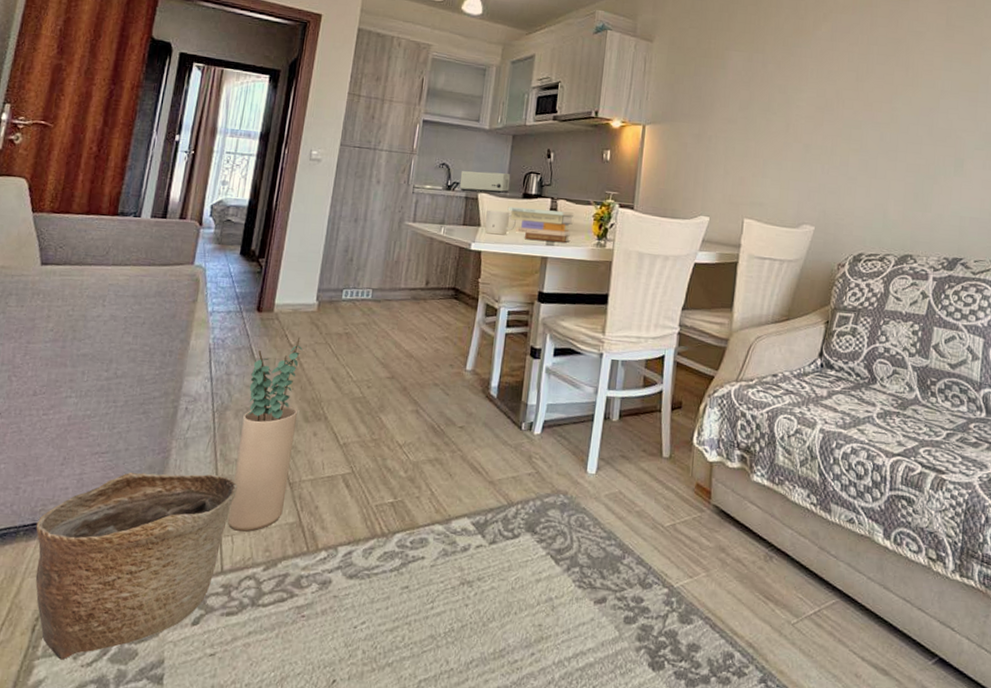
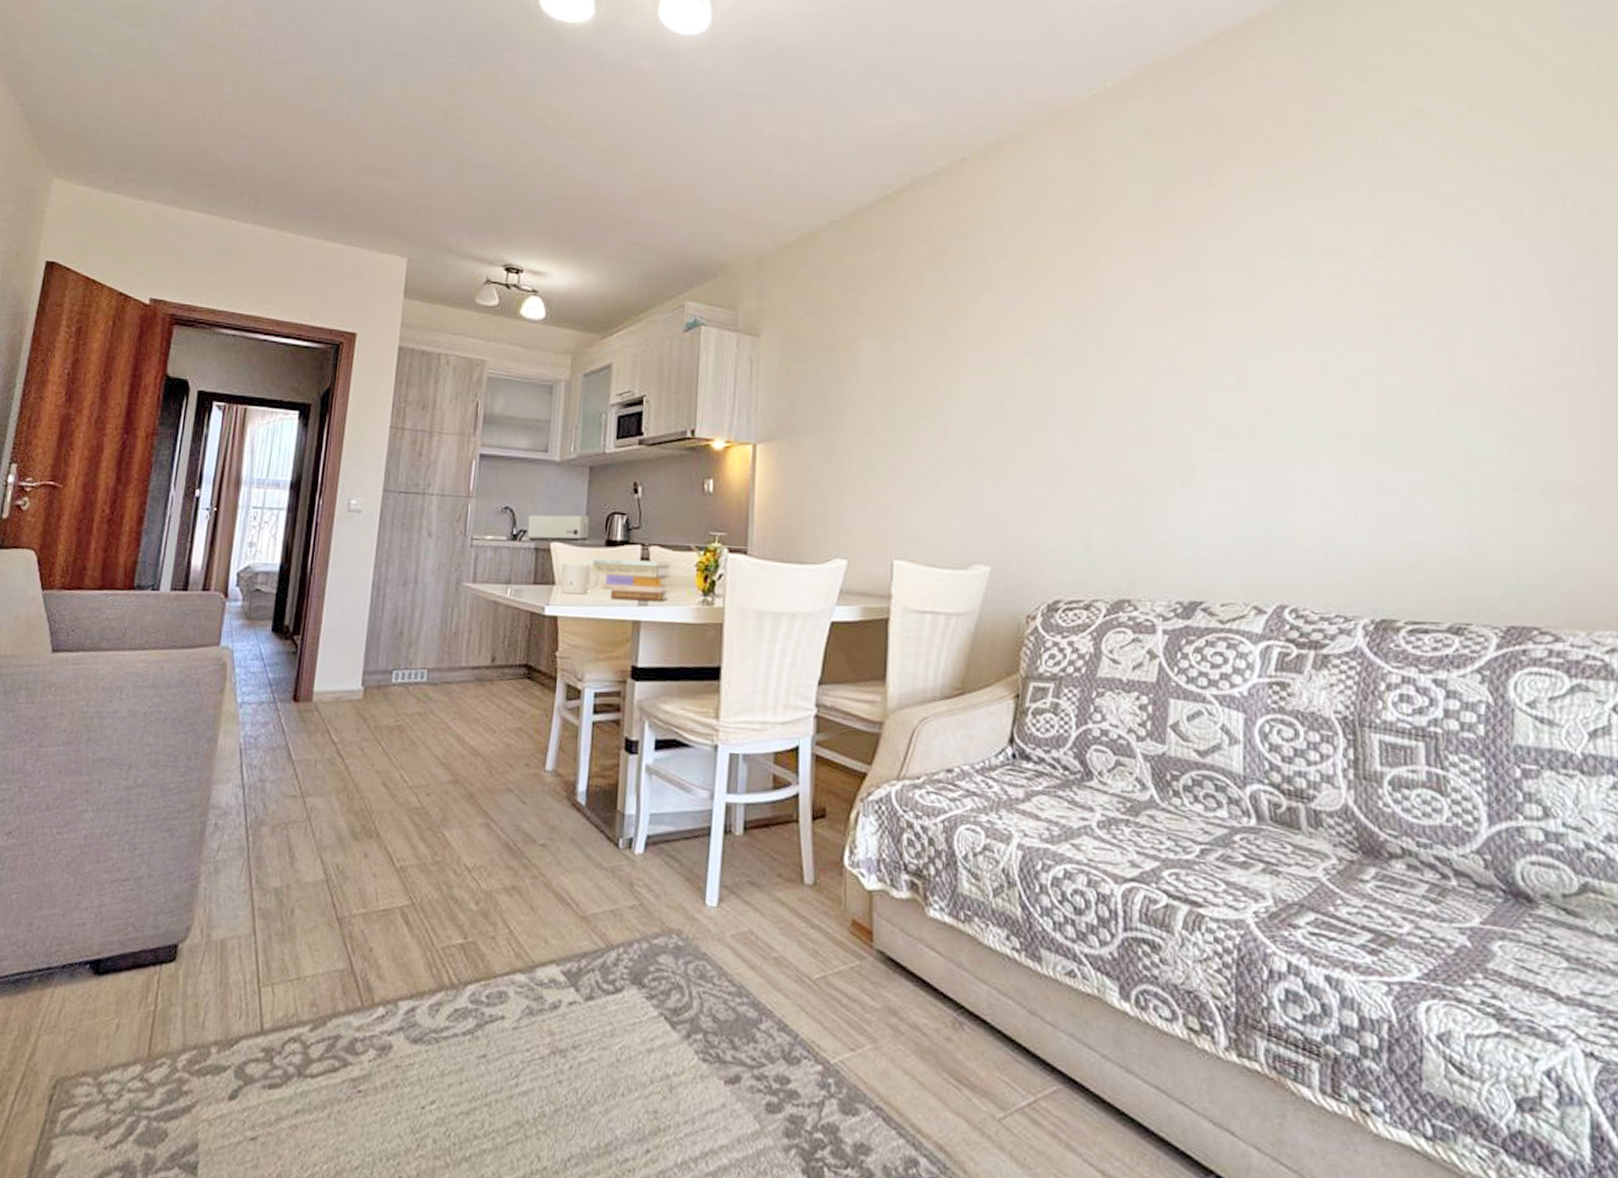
basket: present [35,473,238,660] -> none [51,905,277,1140]
vase: present [228,337,303,532] -> none [267,732,348,981]

